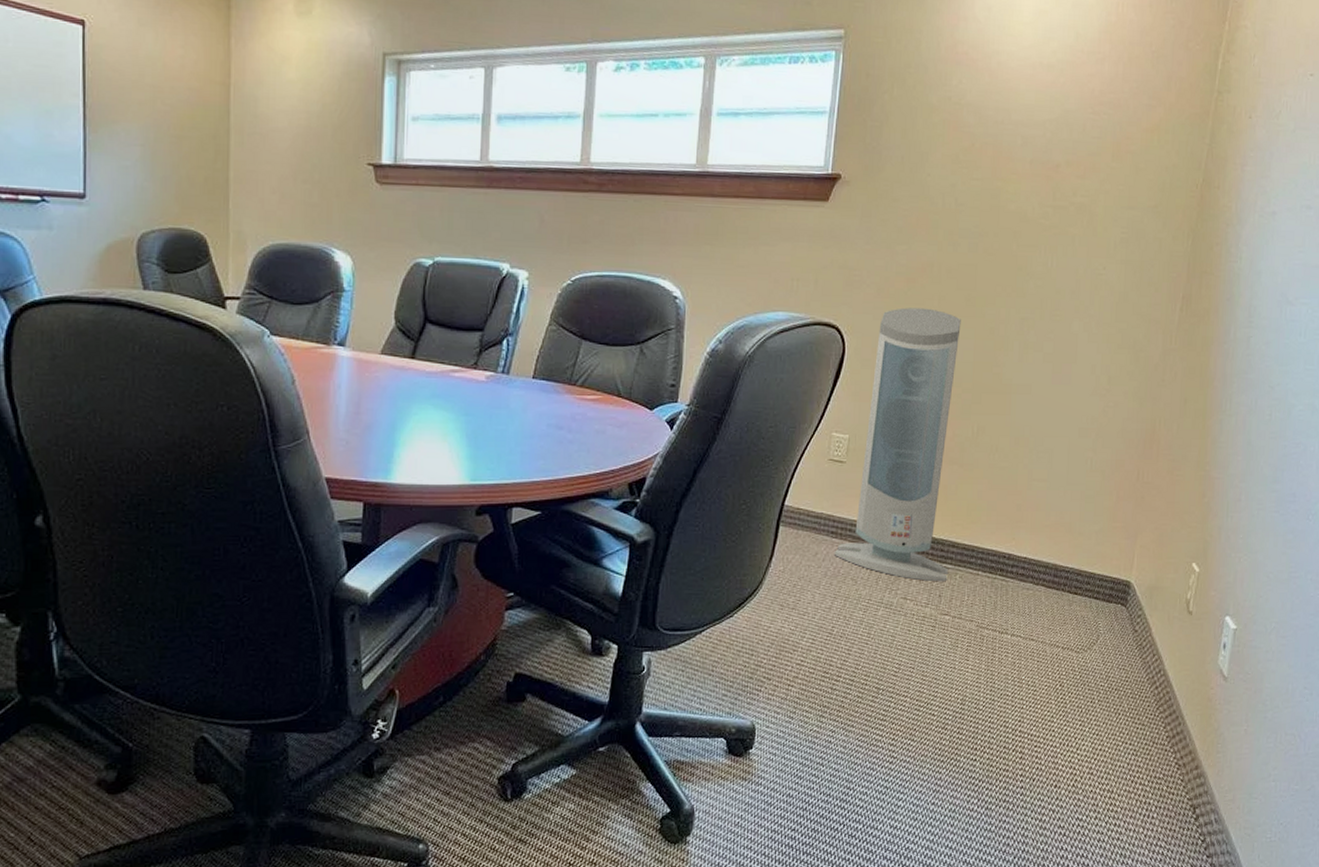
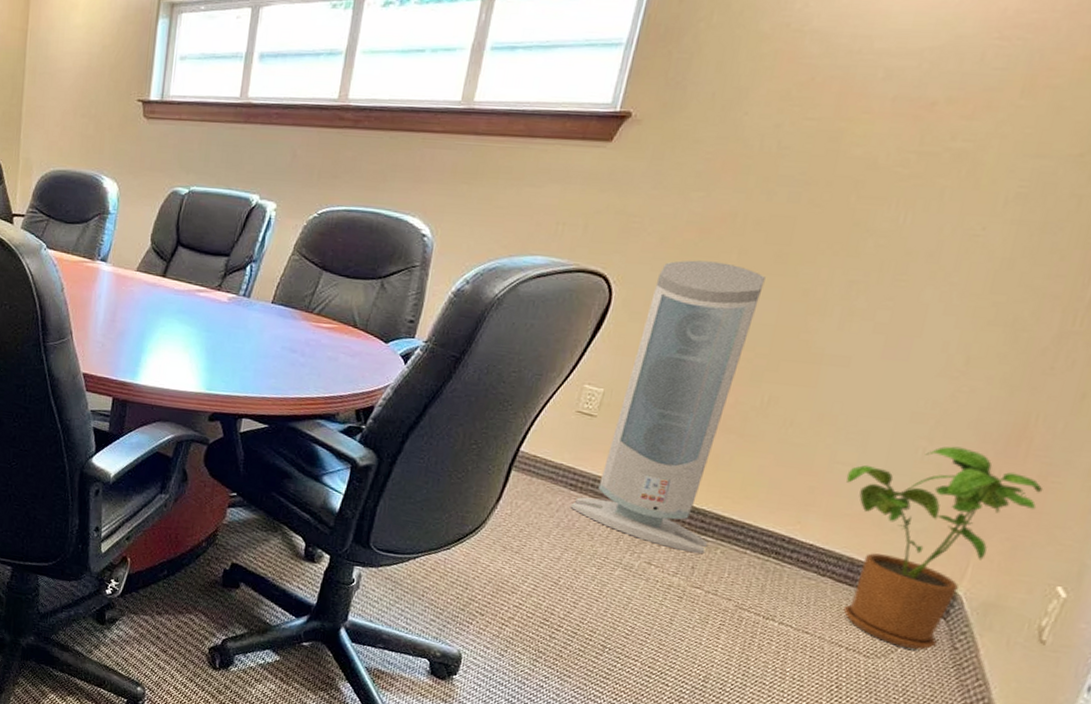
house plant: none [1042,454,1172,638] -> present [843,446,1044,650]

